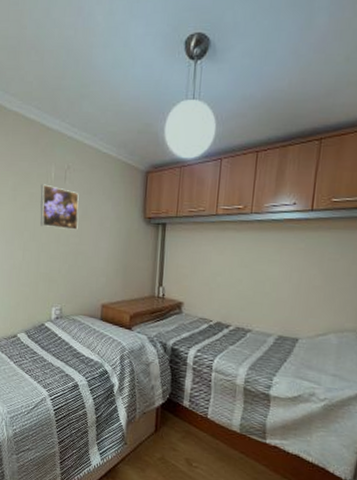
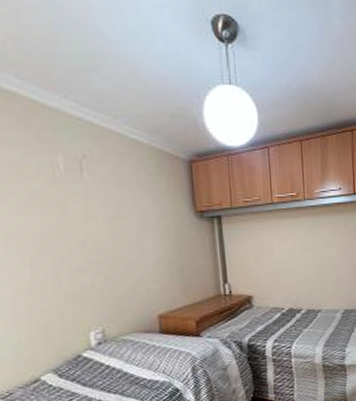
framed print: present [40,184,79,230] -> none [44,178,111,234]

